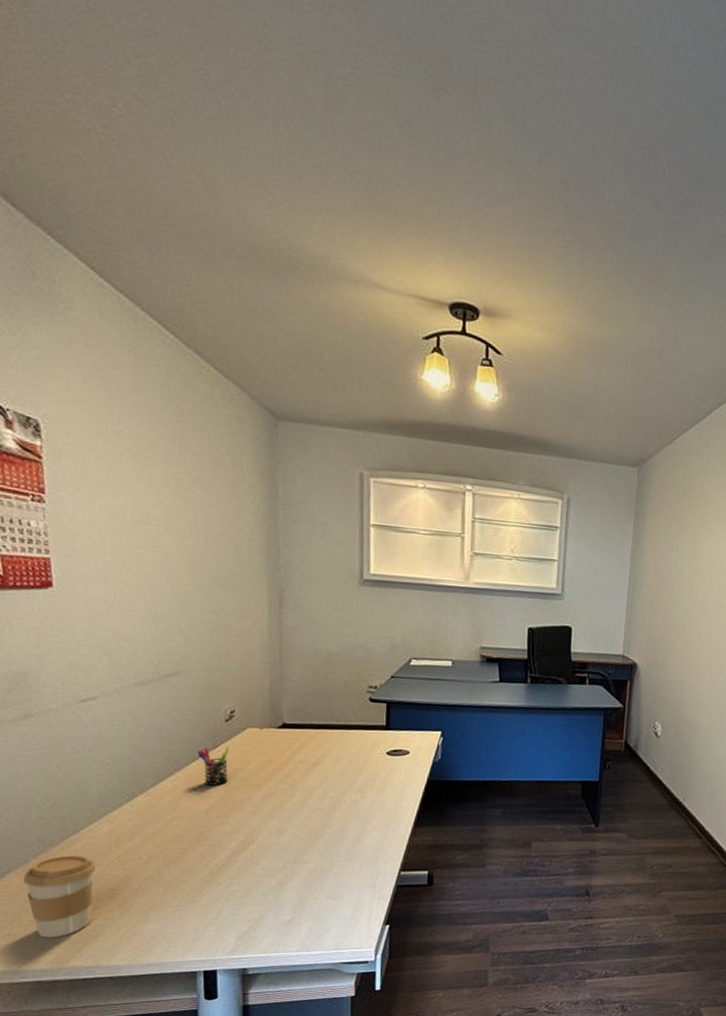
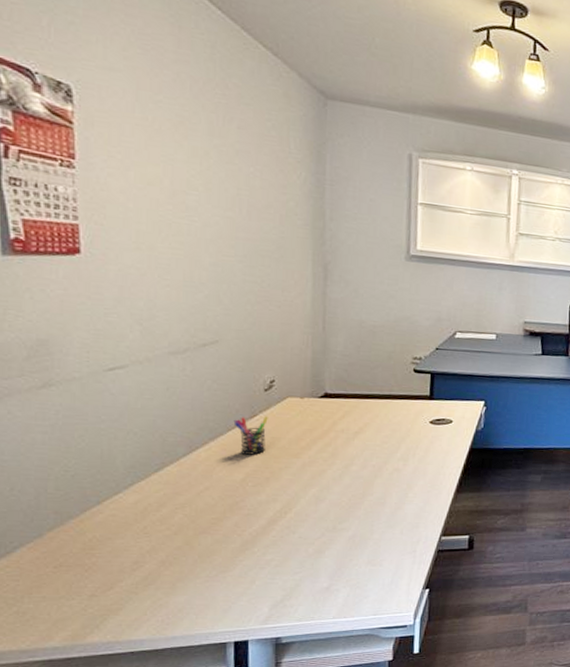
coffee cup: present [24,855,96,938] -> none [37,528,120,614]

